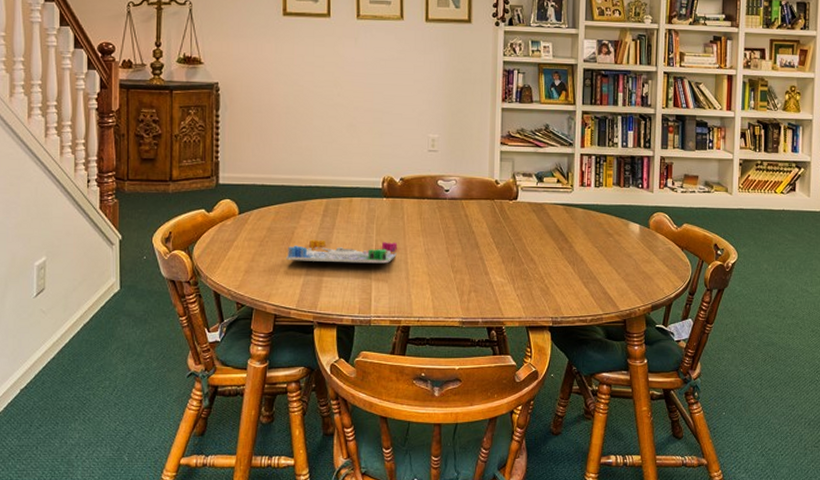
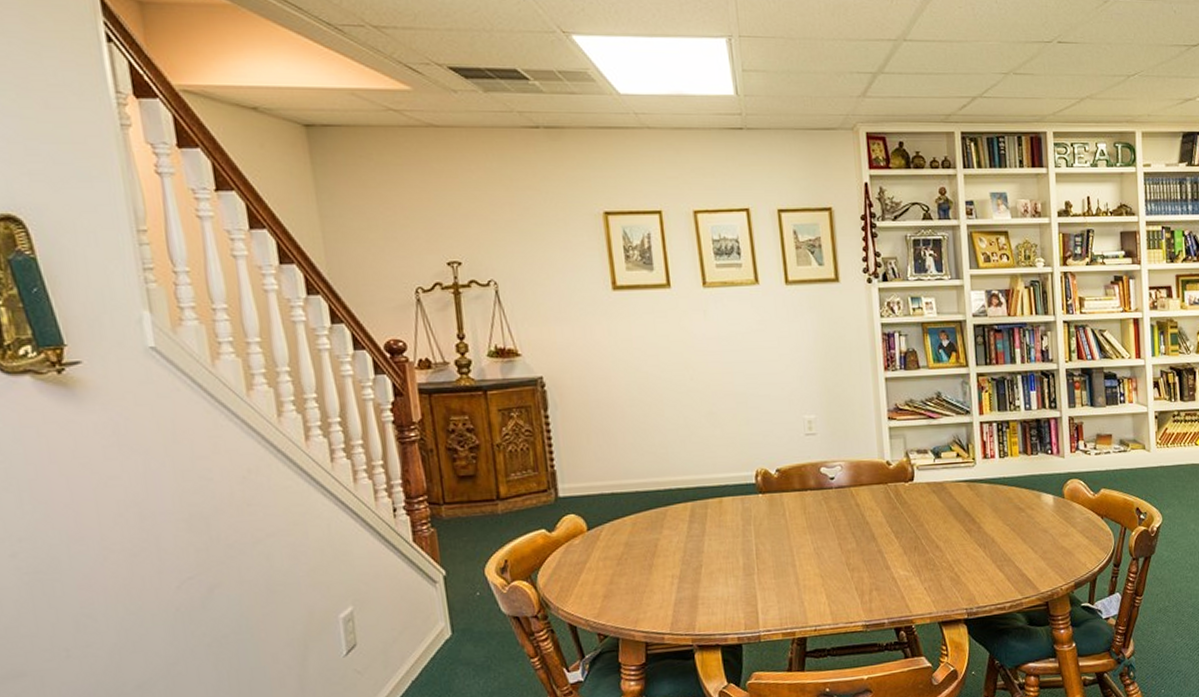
board game: present [285,239,397,264] -> none [650,543,782,579]

